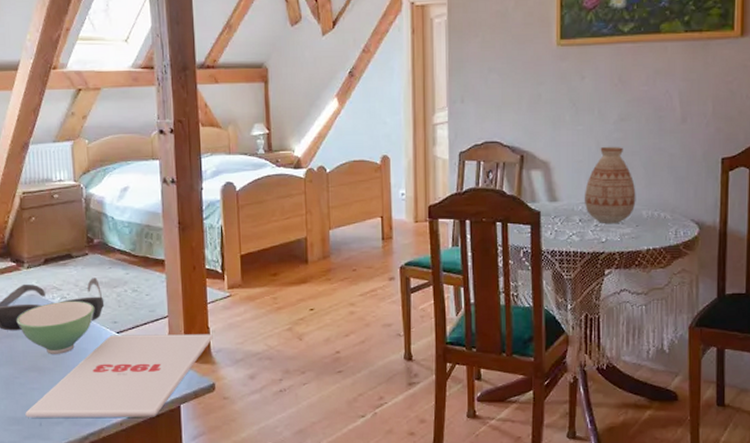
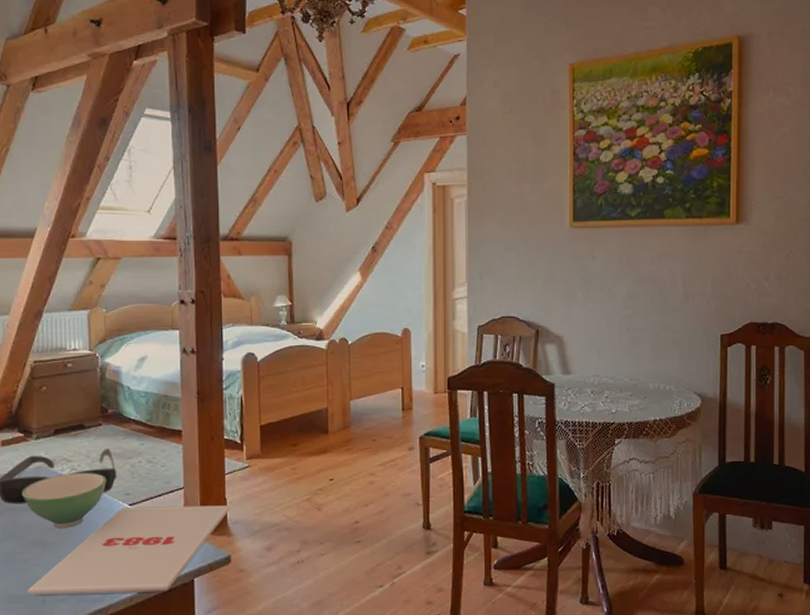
vase: present [584,146,636,223] -> none [595,322,644,395]

